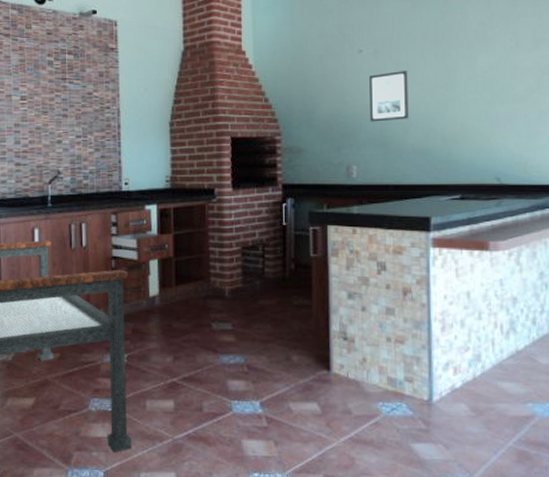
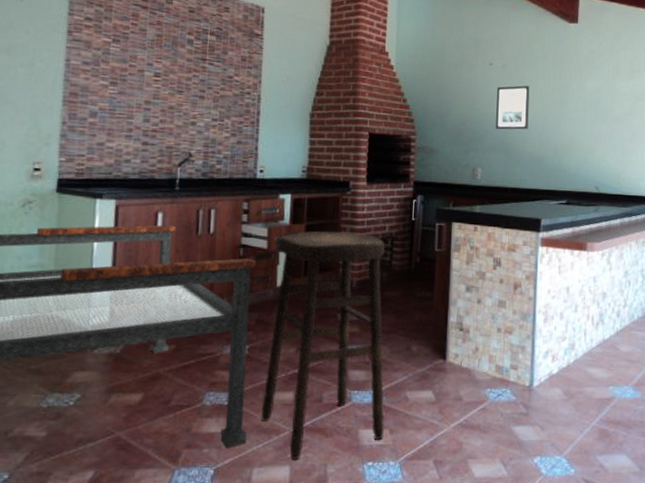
stool: none [144,240,269,467] -> present [261,231,386,459]

